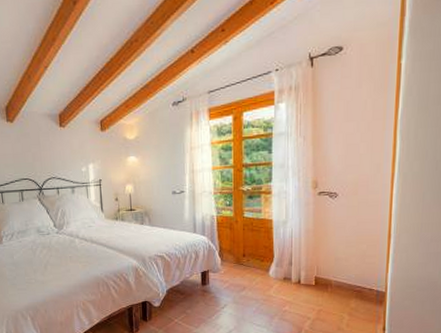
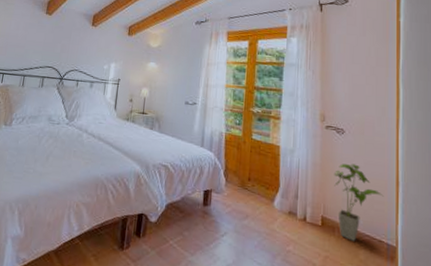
house plant: none [326,224,375,293] -> present [333,163,384,241]

